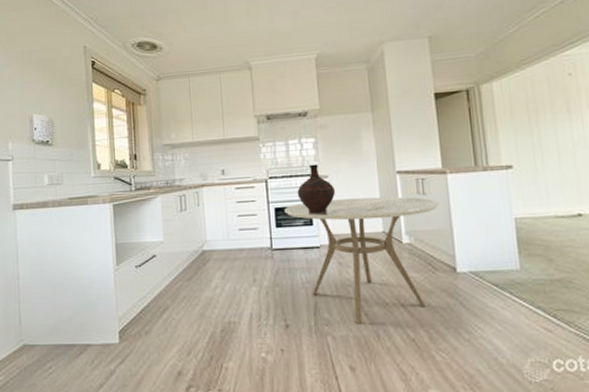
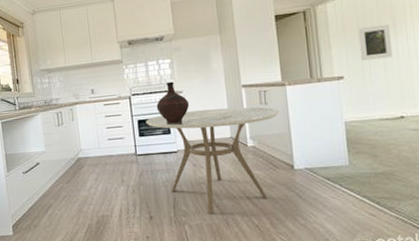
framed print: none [527,108,568,149] -> present [357,24,393,61]

